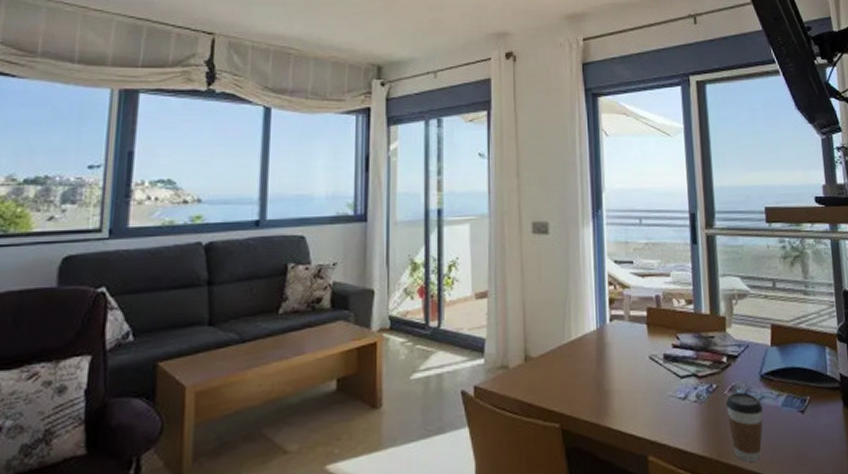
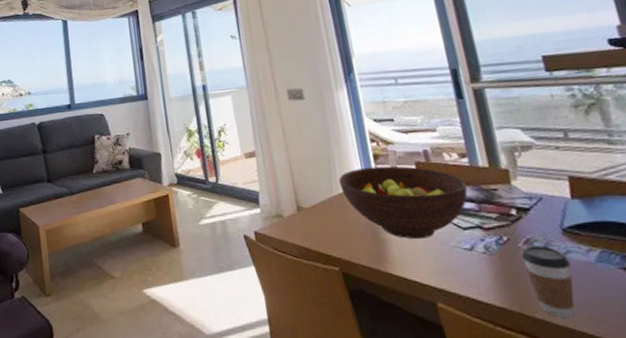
fruit bowl: none [572,311,689,389] -> present [338,165,468,239]

